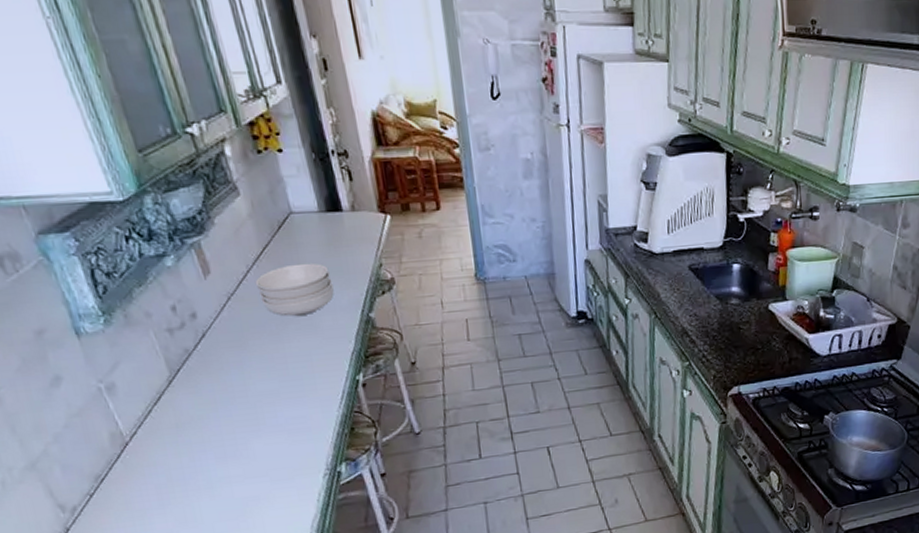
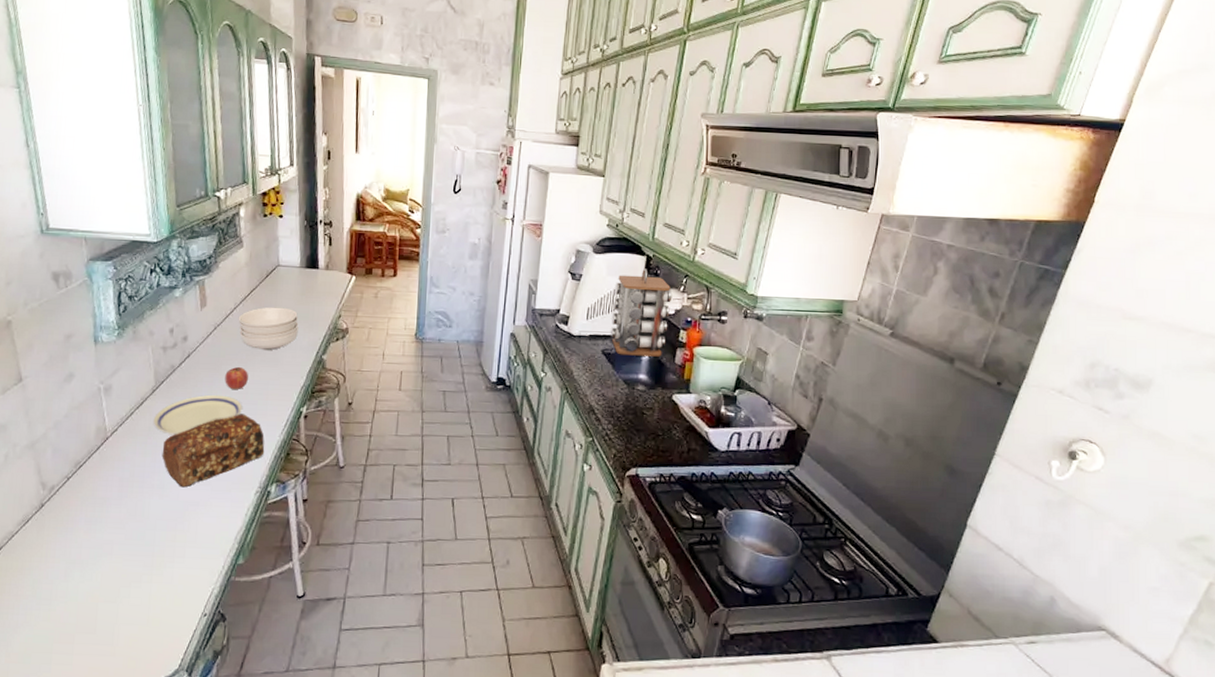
plate: none [179,375,286,428] -> present [154,394,242,435]
bread loaf: none [199,392,324,484] -> present [162,414,265,488]
fruit: none [255,339,286,367] -> present [225,366,249,390]
spice rack: none [695,167,758,269] -> present [610,268,672,357]

